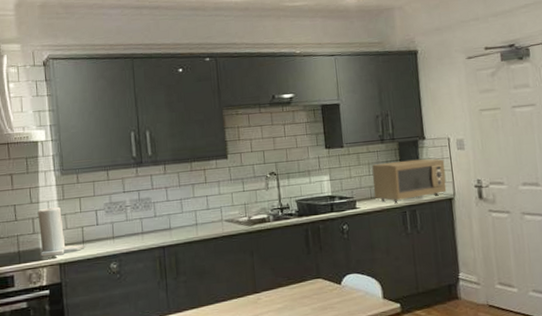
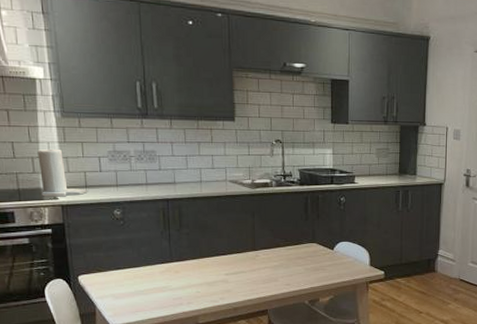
microwave: present [372,159,447,203] -> none [372,143,440,182]

